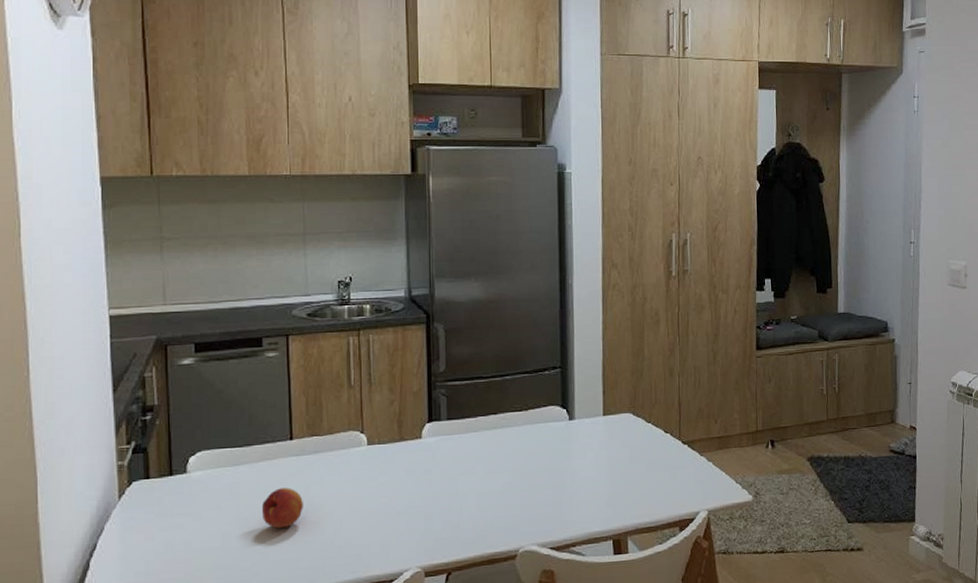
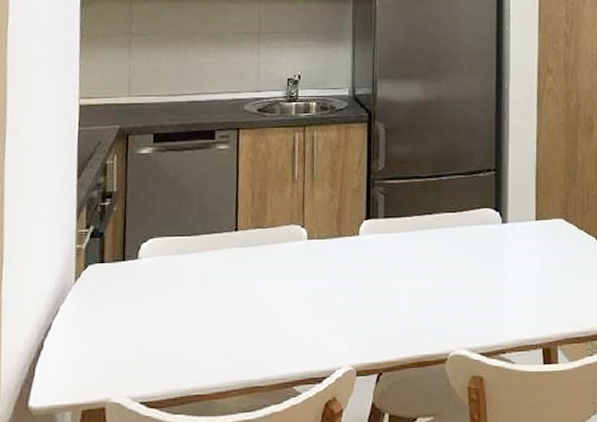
fruit: present [261,488,303,529] -> none [204,278,244,319]

